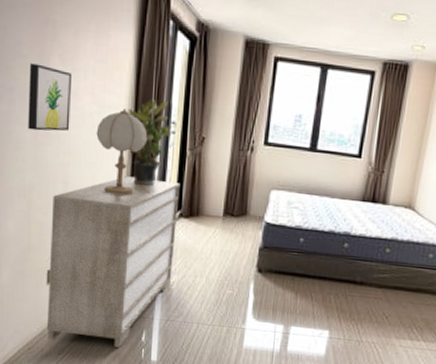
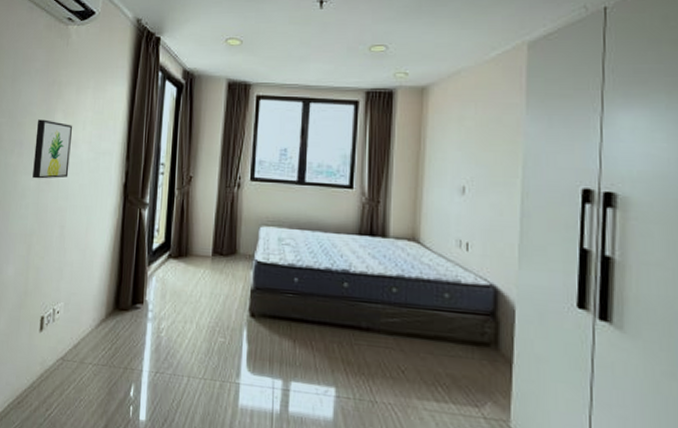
dresser: present [46,176,180,348] -> none [36,218,169,404]
table lamp: present [96,109,148,196] -> none [91,154,139,238]
potted plant: present [128,98,171,186] -> none [121,143,160,227]

